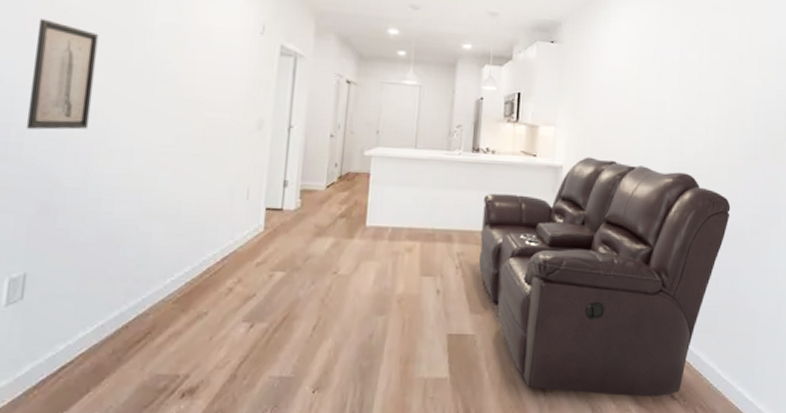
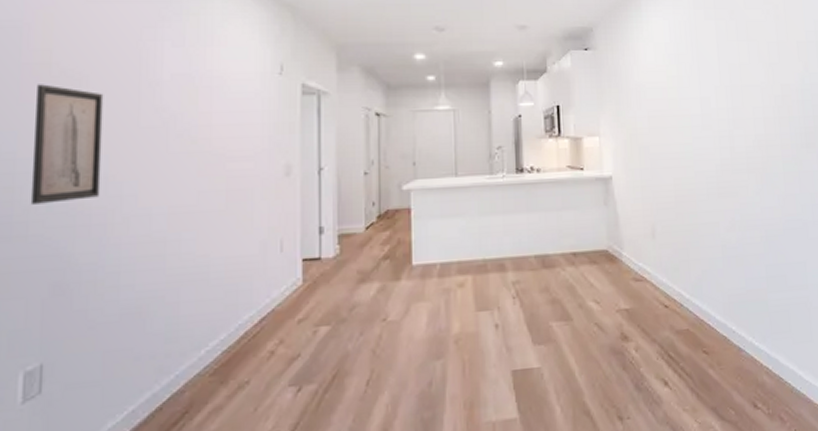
sofa: present [478,157,731,397] -> none [534,163,790,417]

